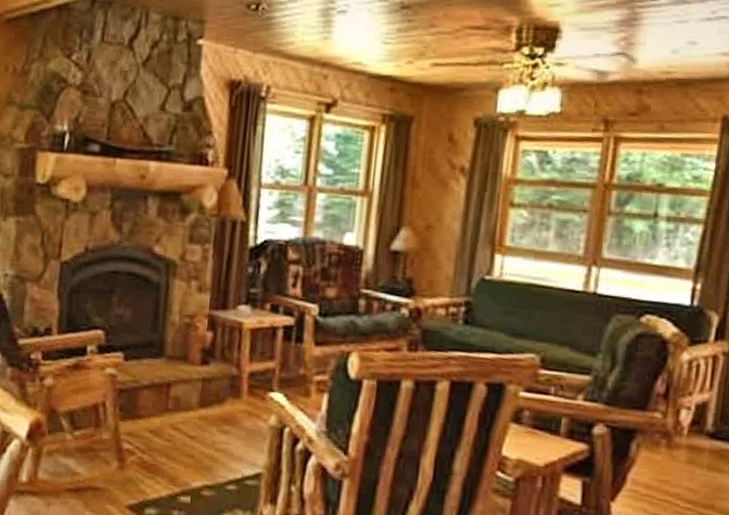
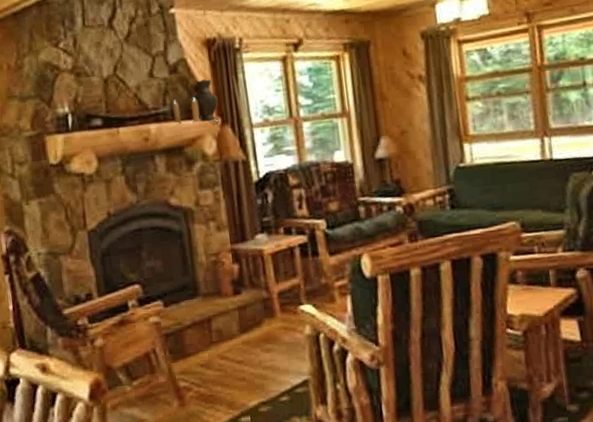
candle: none [176,140,207,170] -> present [172,97,201,125]
decorative vase: none [203,123,230,171] -> present [194,79,218,122]

